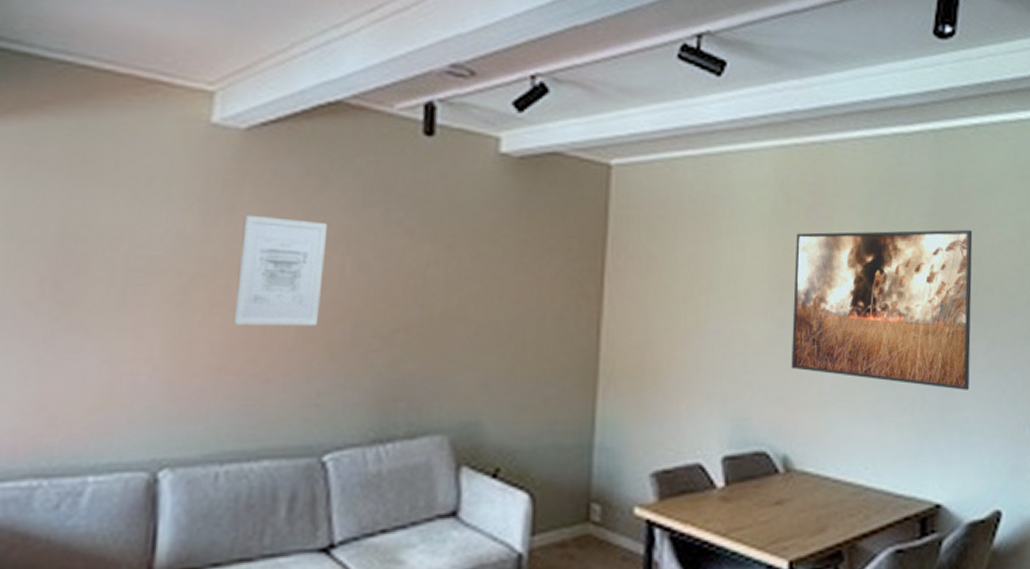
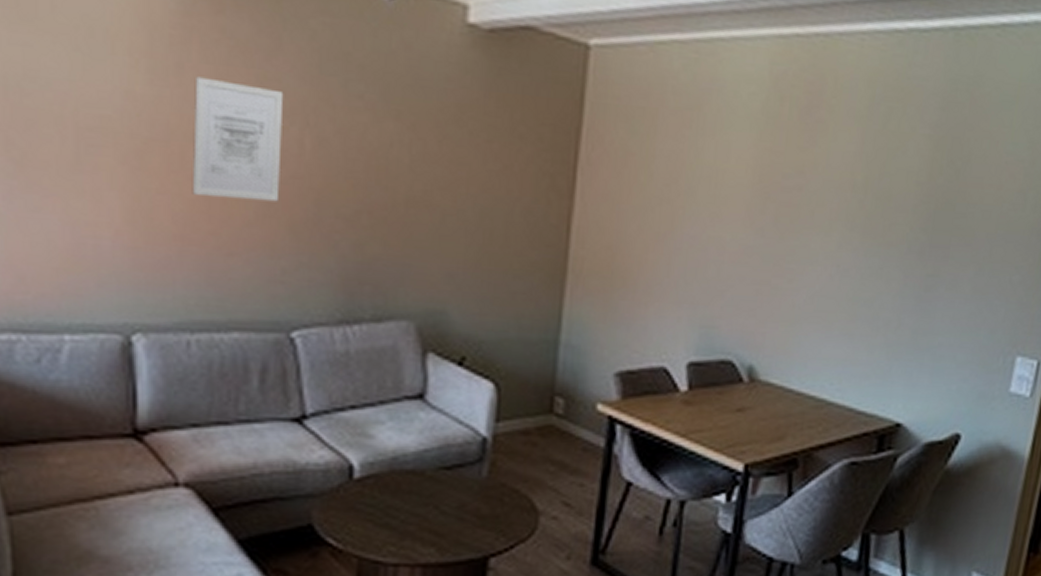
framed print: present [791,230,973,390] -> none [766,137,980,316]

